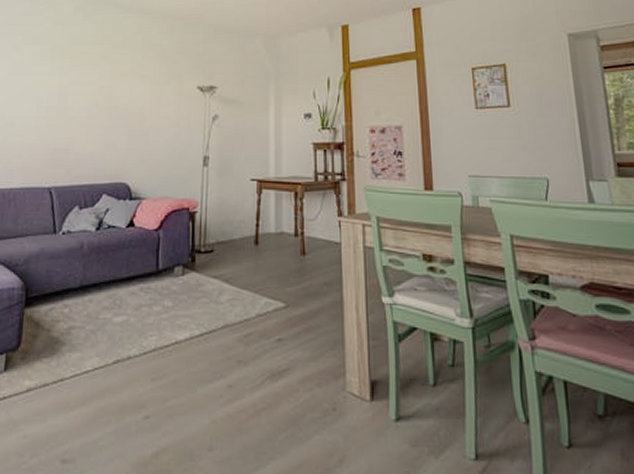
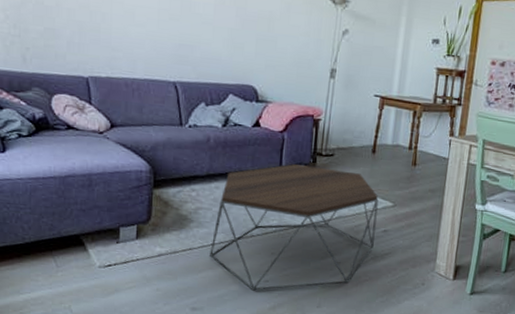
coffee table: none [83,266,268,432] -> present [210,164,379,291]

